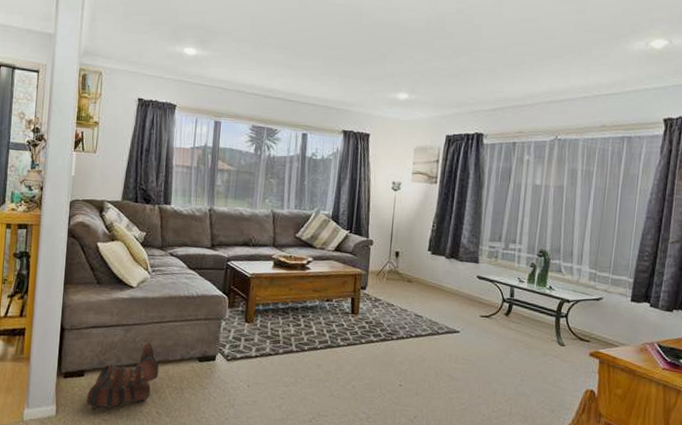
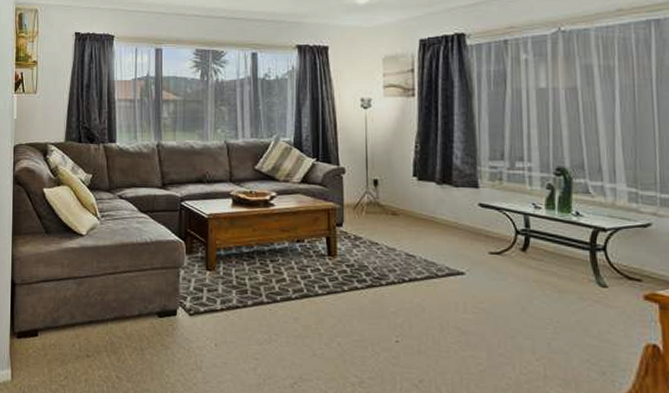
boots: present [86,342,159,408] -> none [42,296,116,372]

